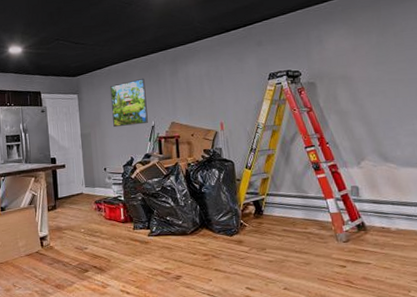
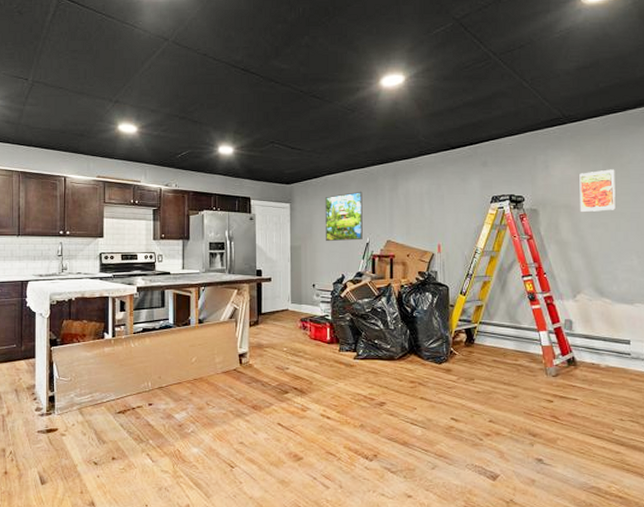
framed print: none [353,38,393,82] -> present [579,169,615,213]

